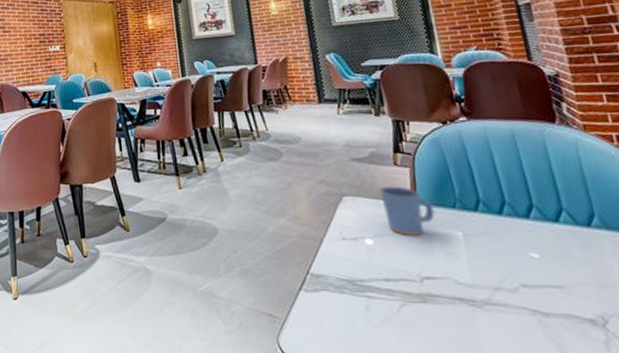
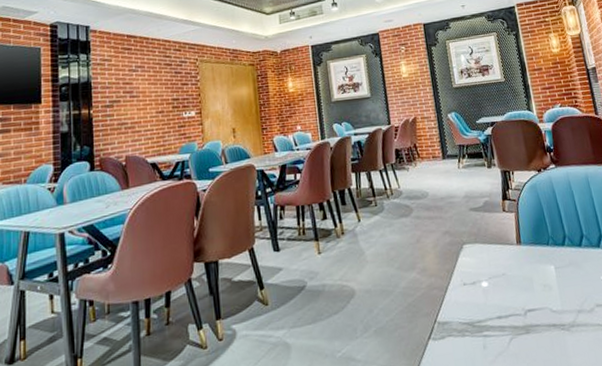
mug: present [379,186,435,235] -> none [492,230,534,274]

